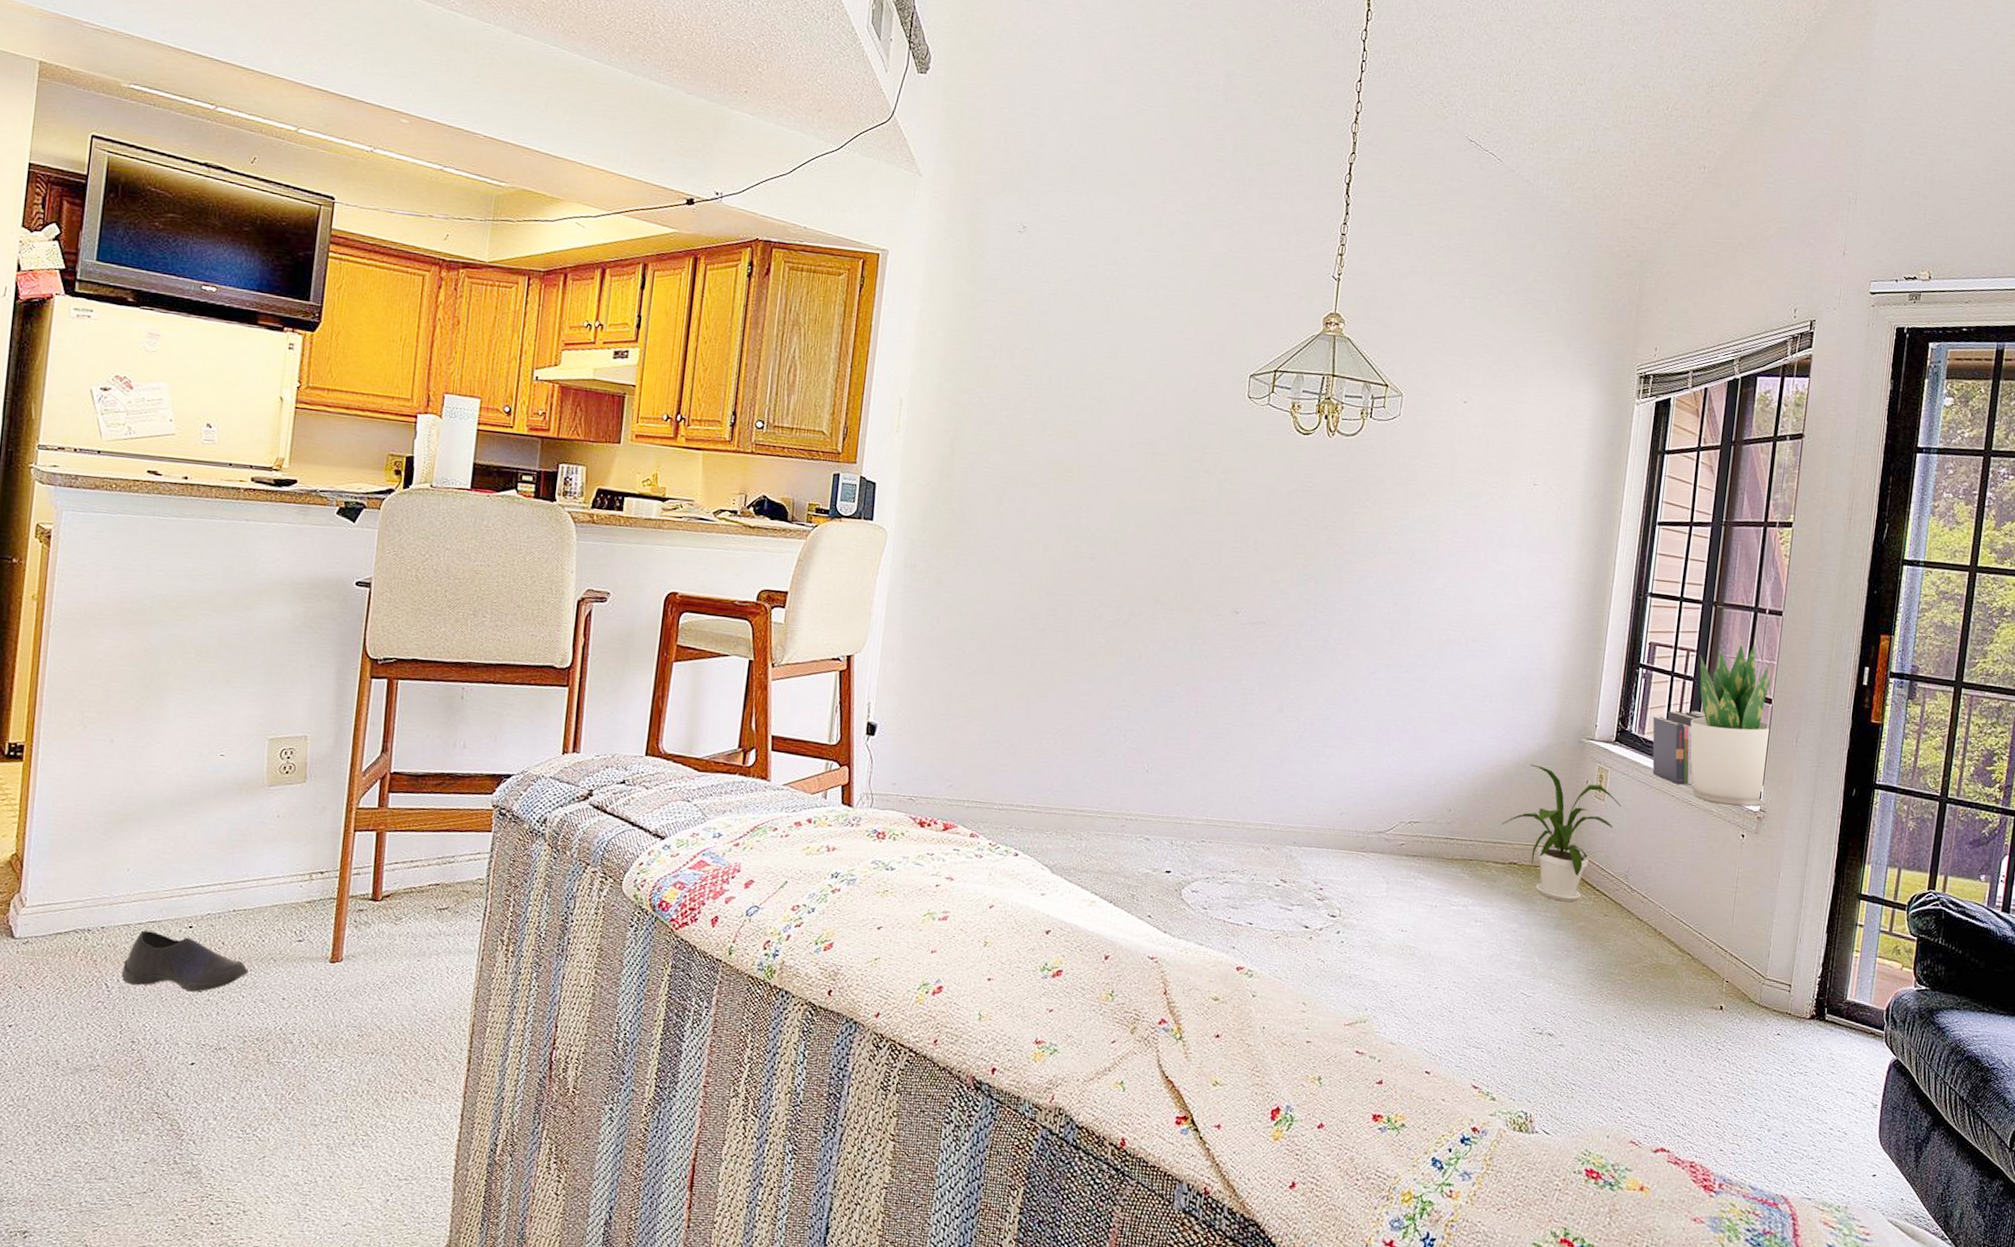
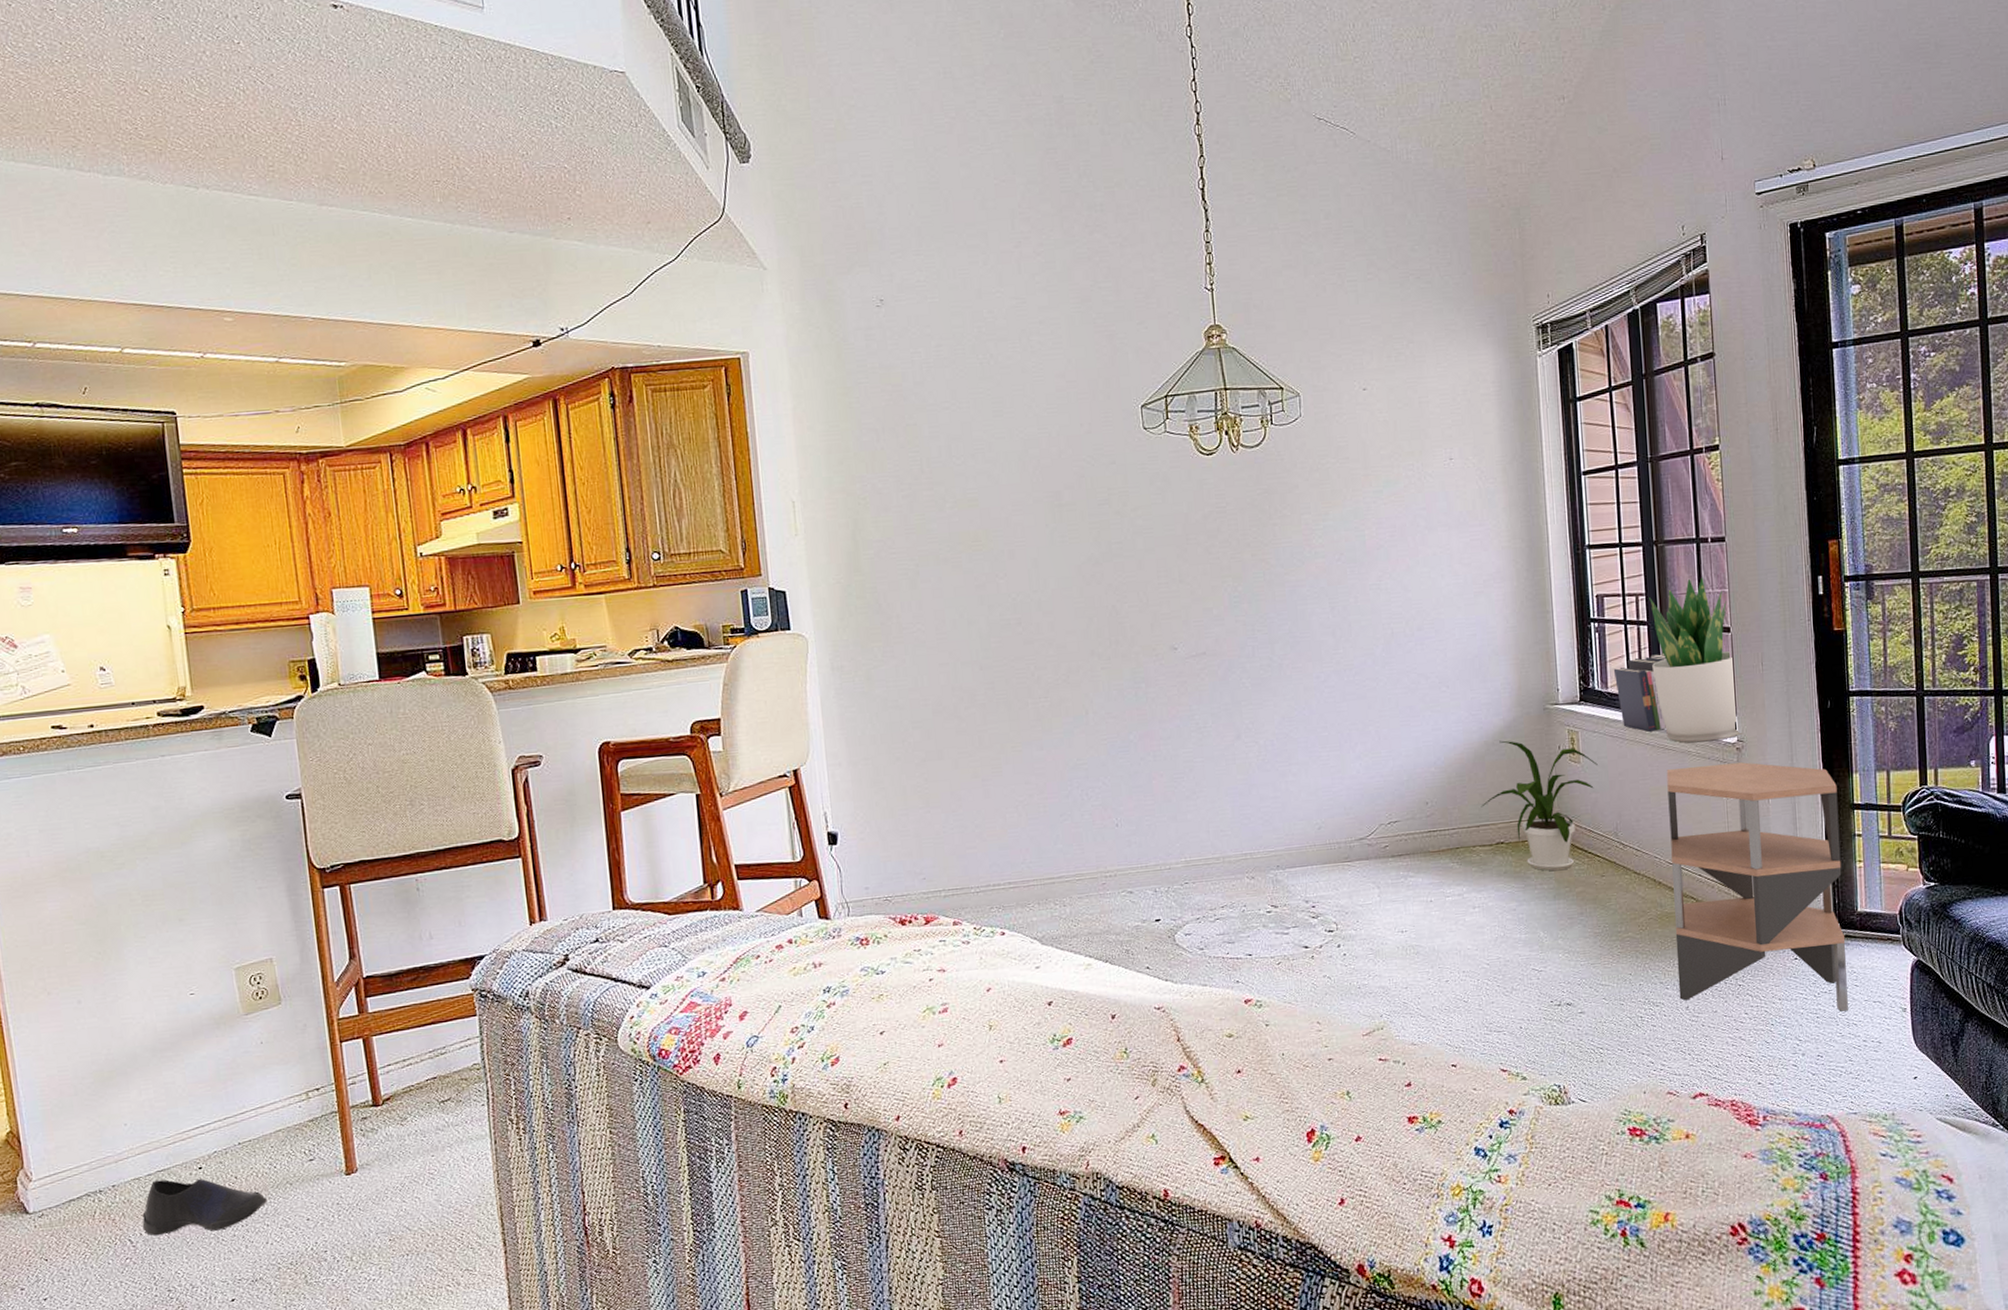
side table: none [1658,825,1848,1096] -> present [1666,762,1848,1012]

